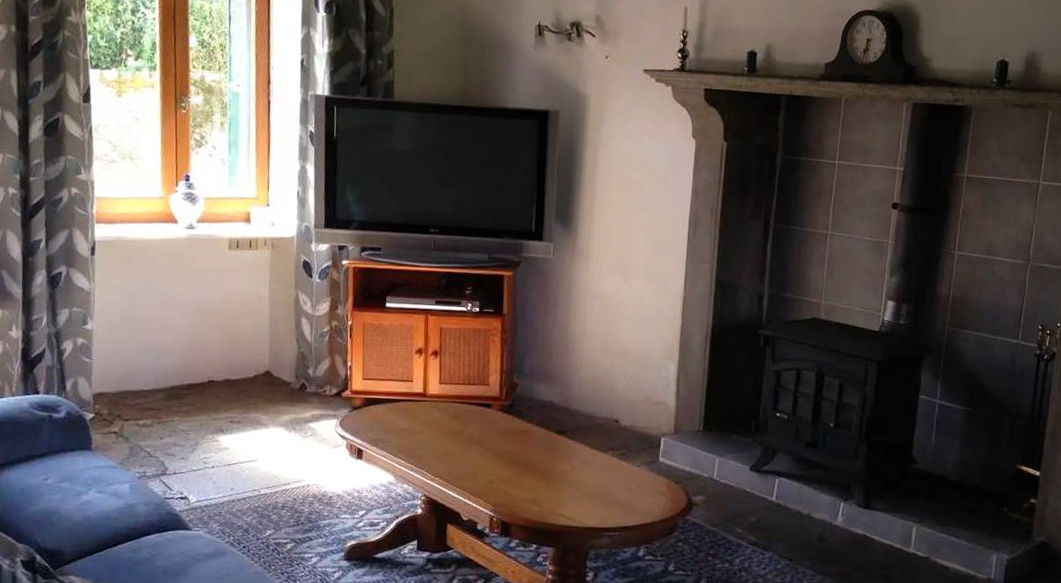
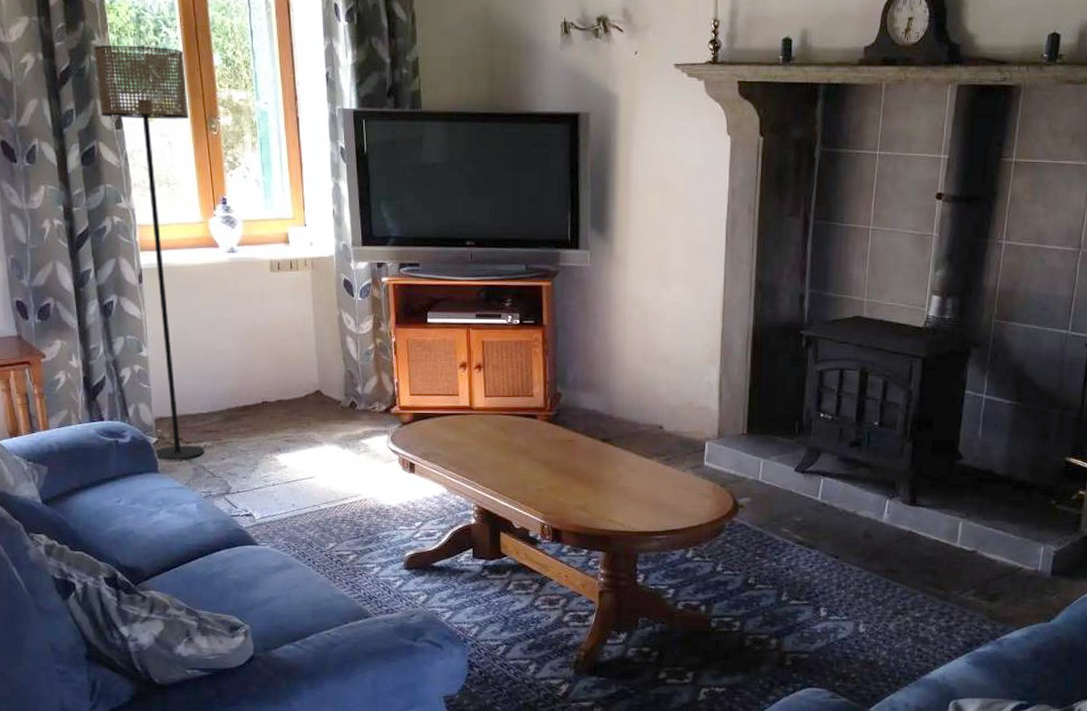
floor lamp: none [68,21,160,438] -> present [94,45,205,460]

